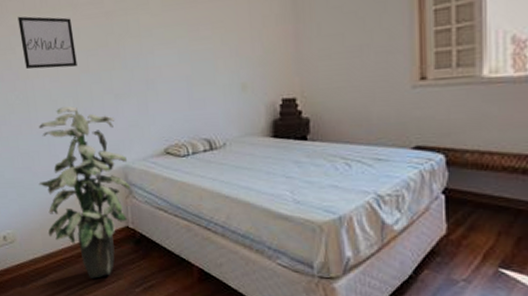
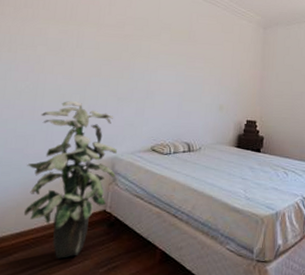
wall art: present [17,16,78,70] -> none [42,22,94,71]

